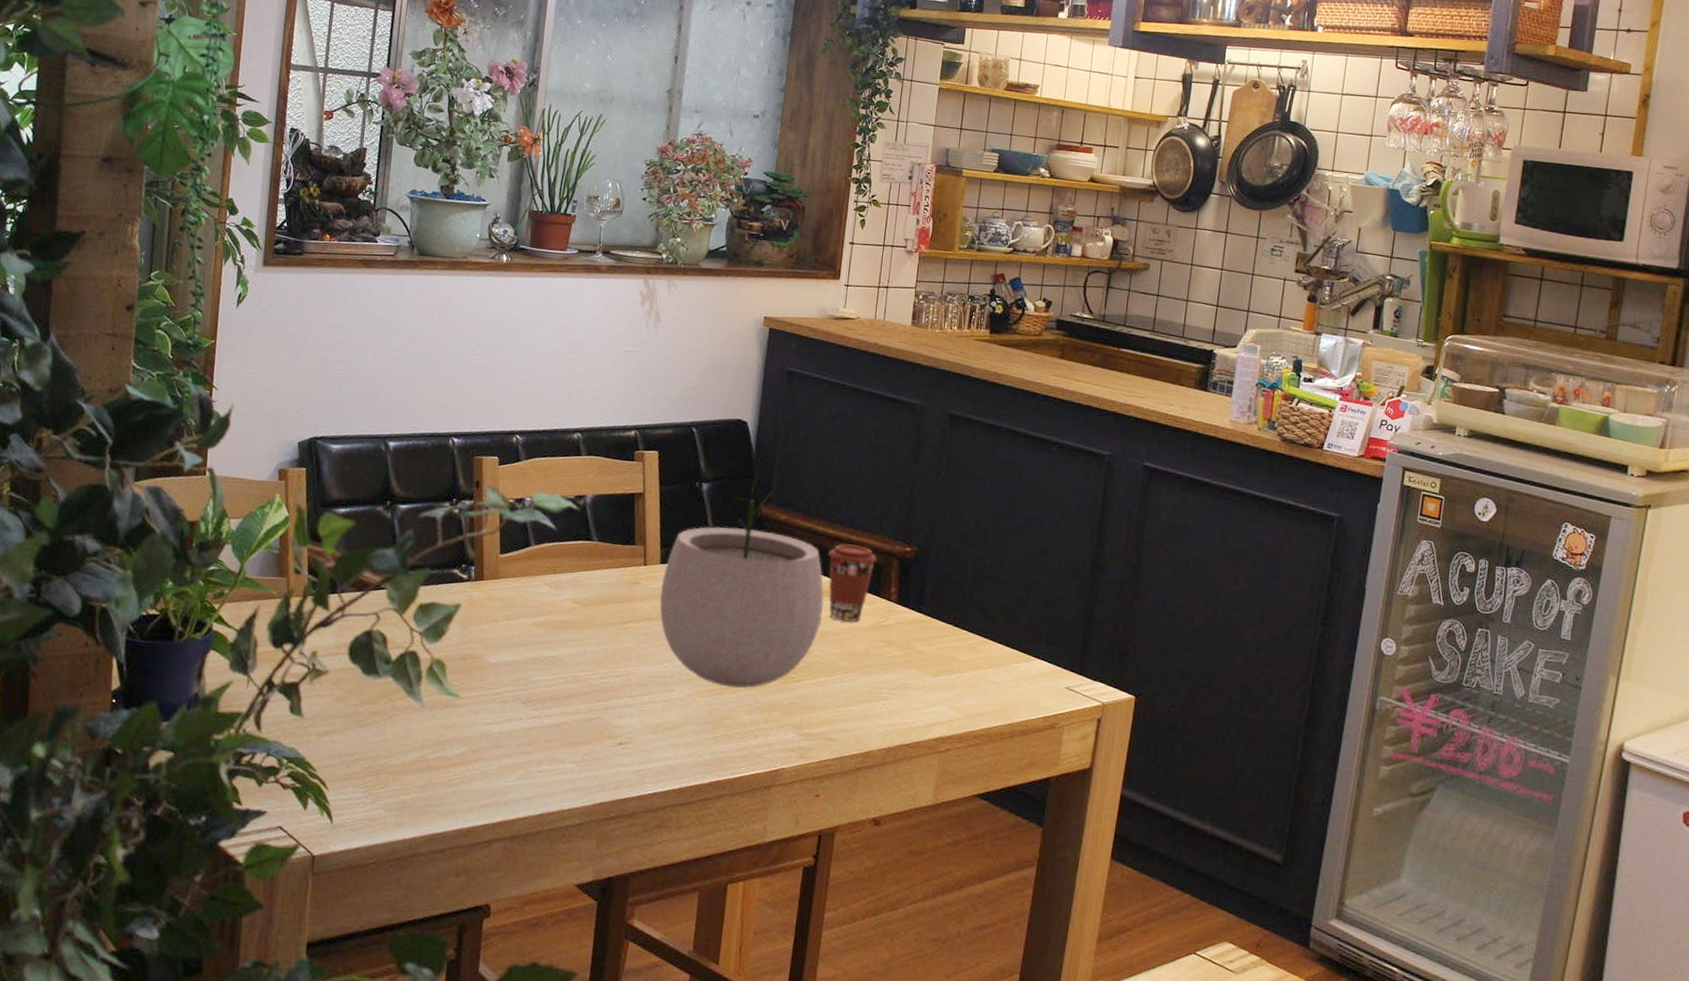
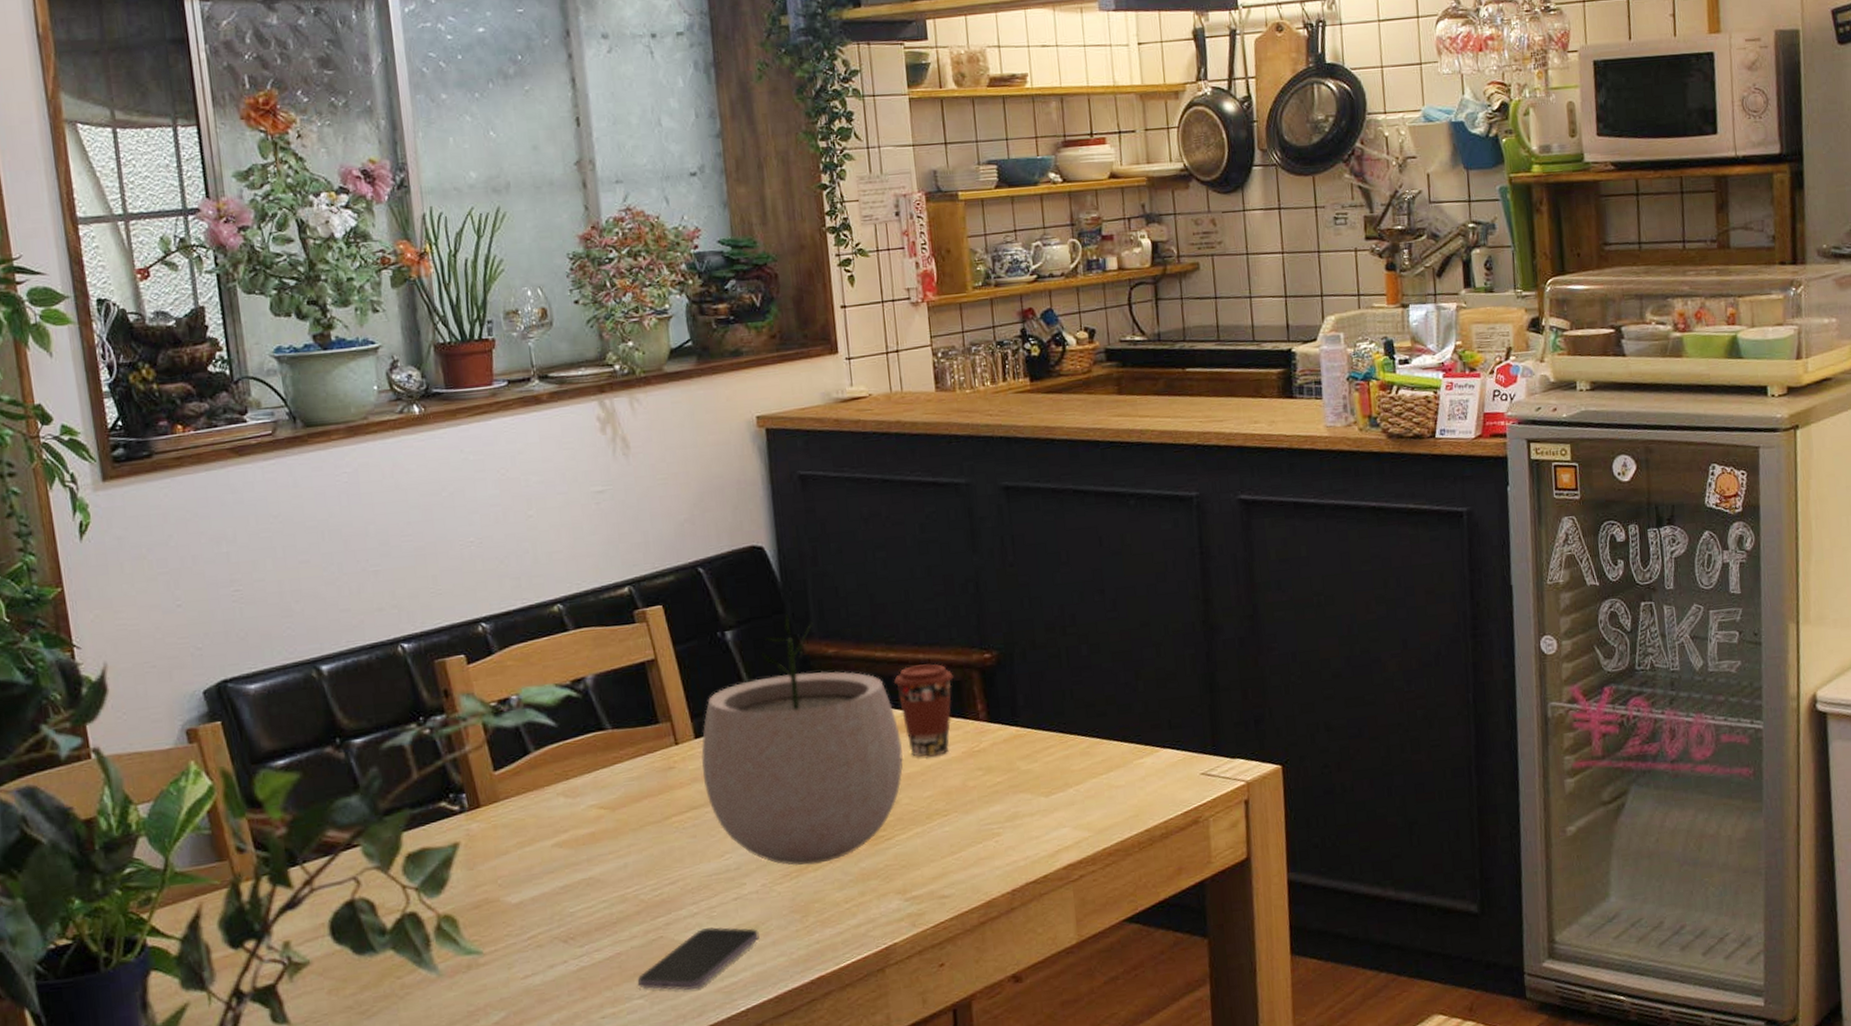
smartphone: none [572,719,677,767] -> present [637,927,759,991]

